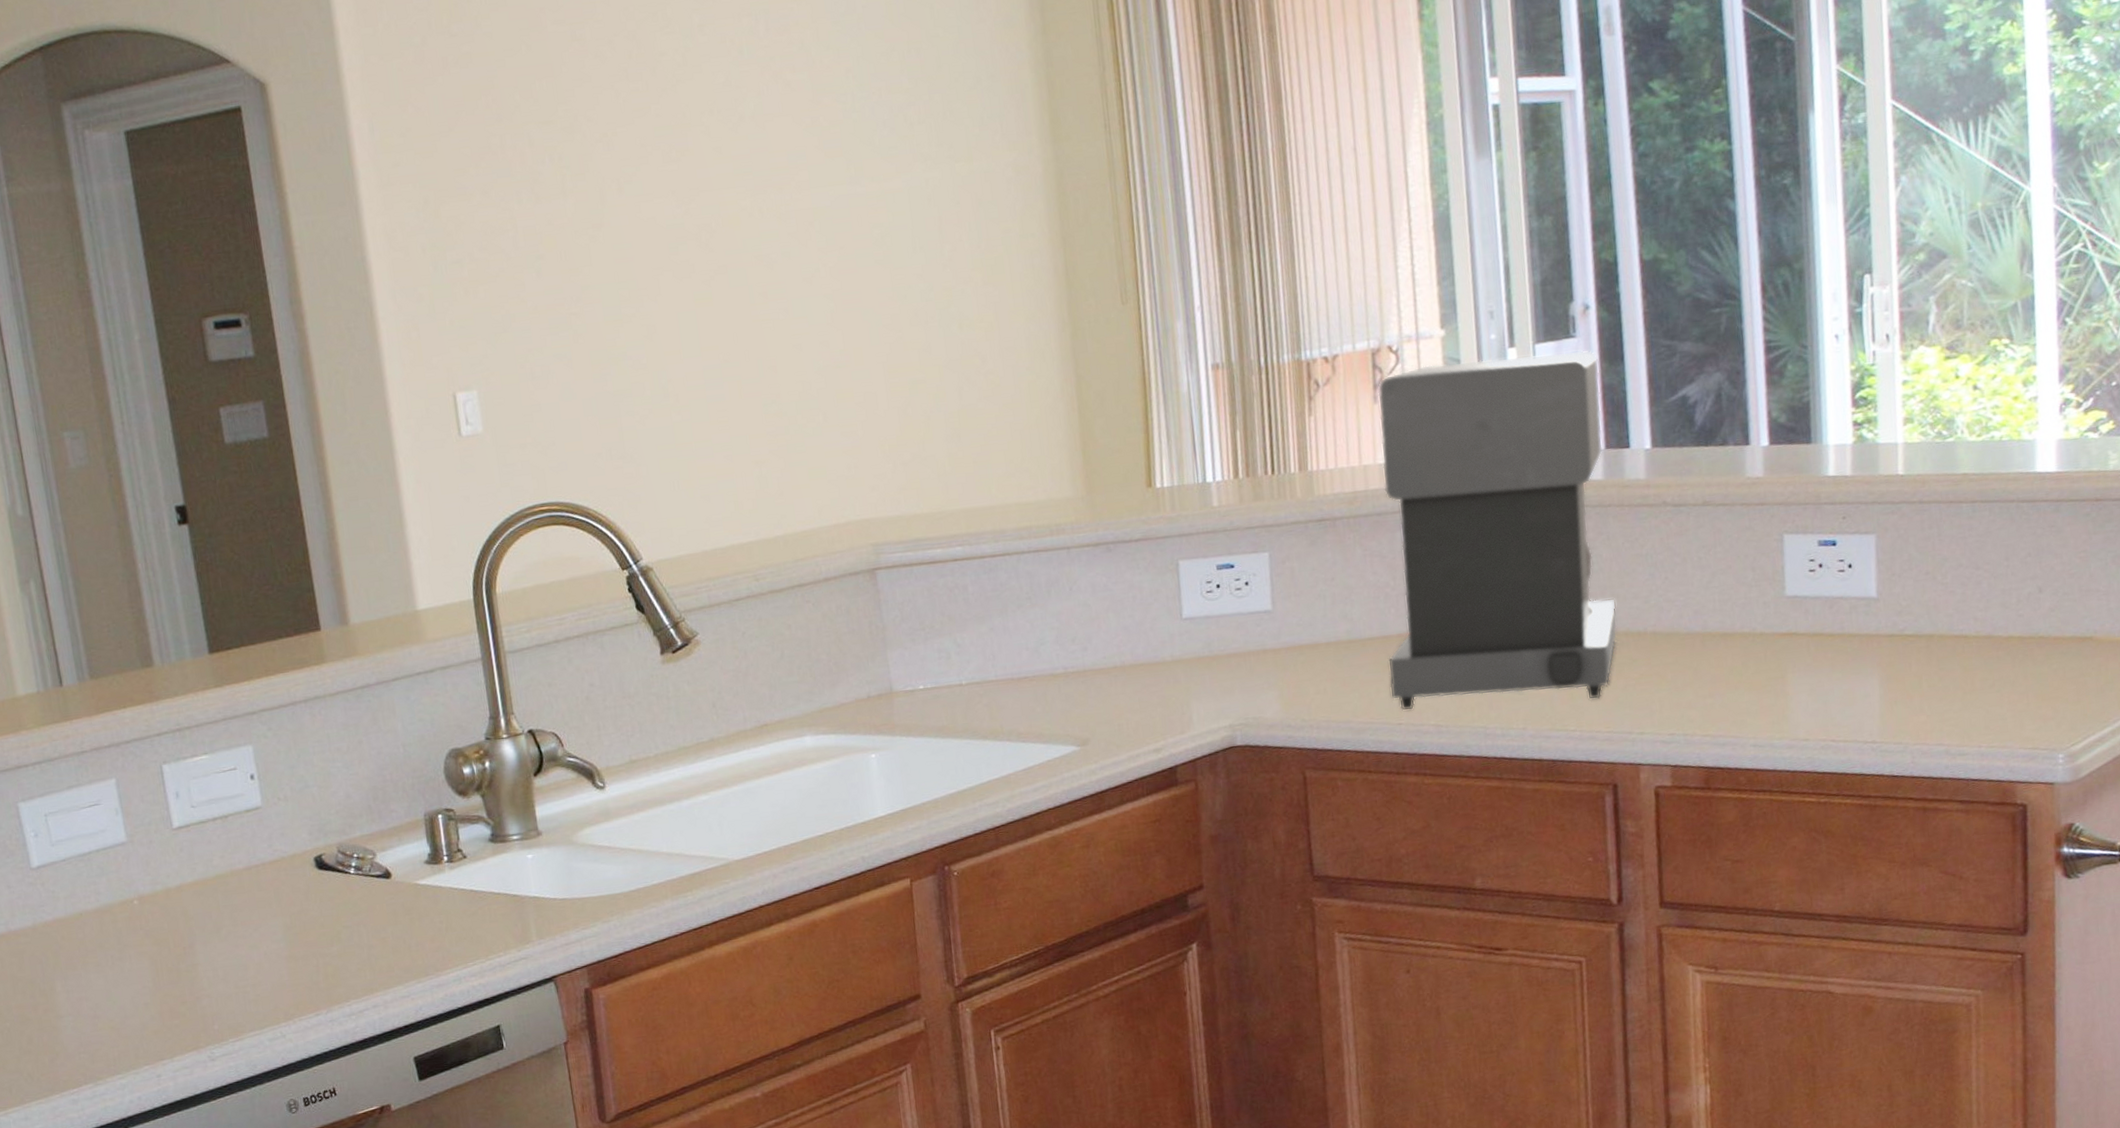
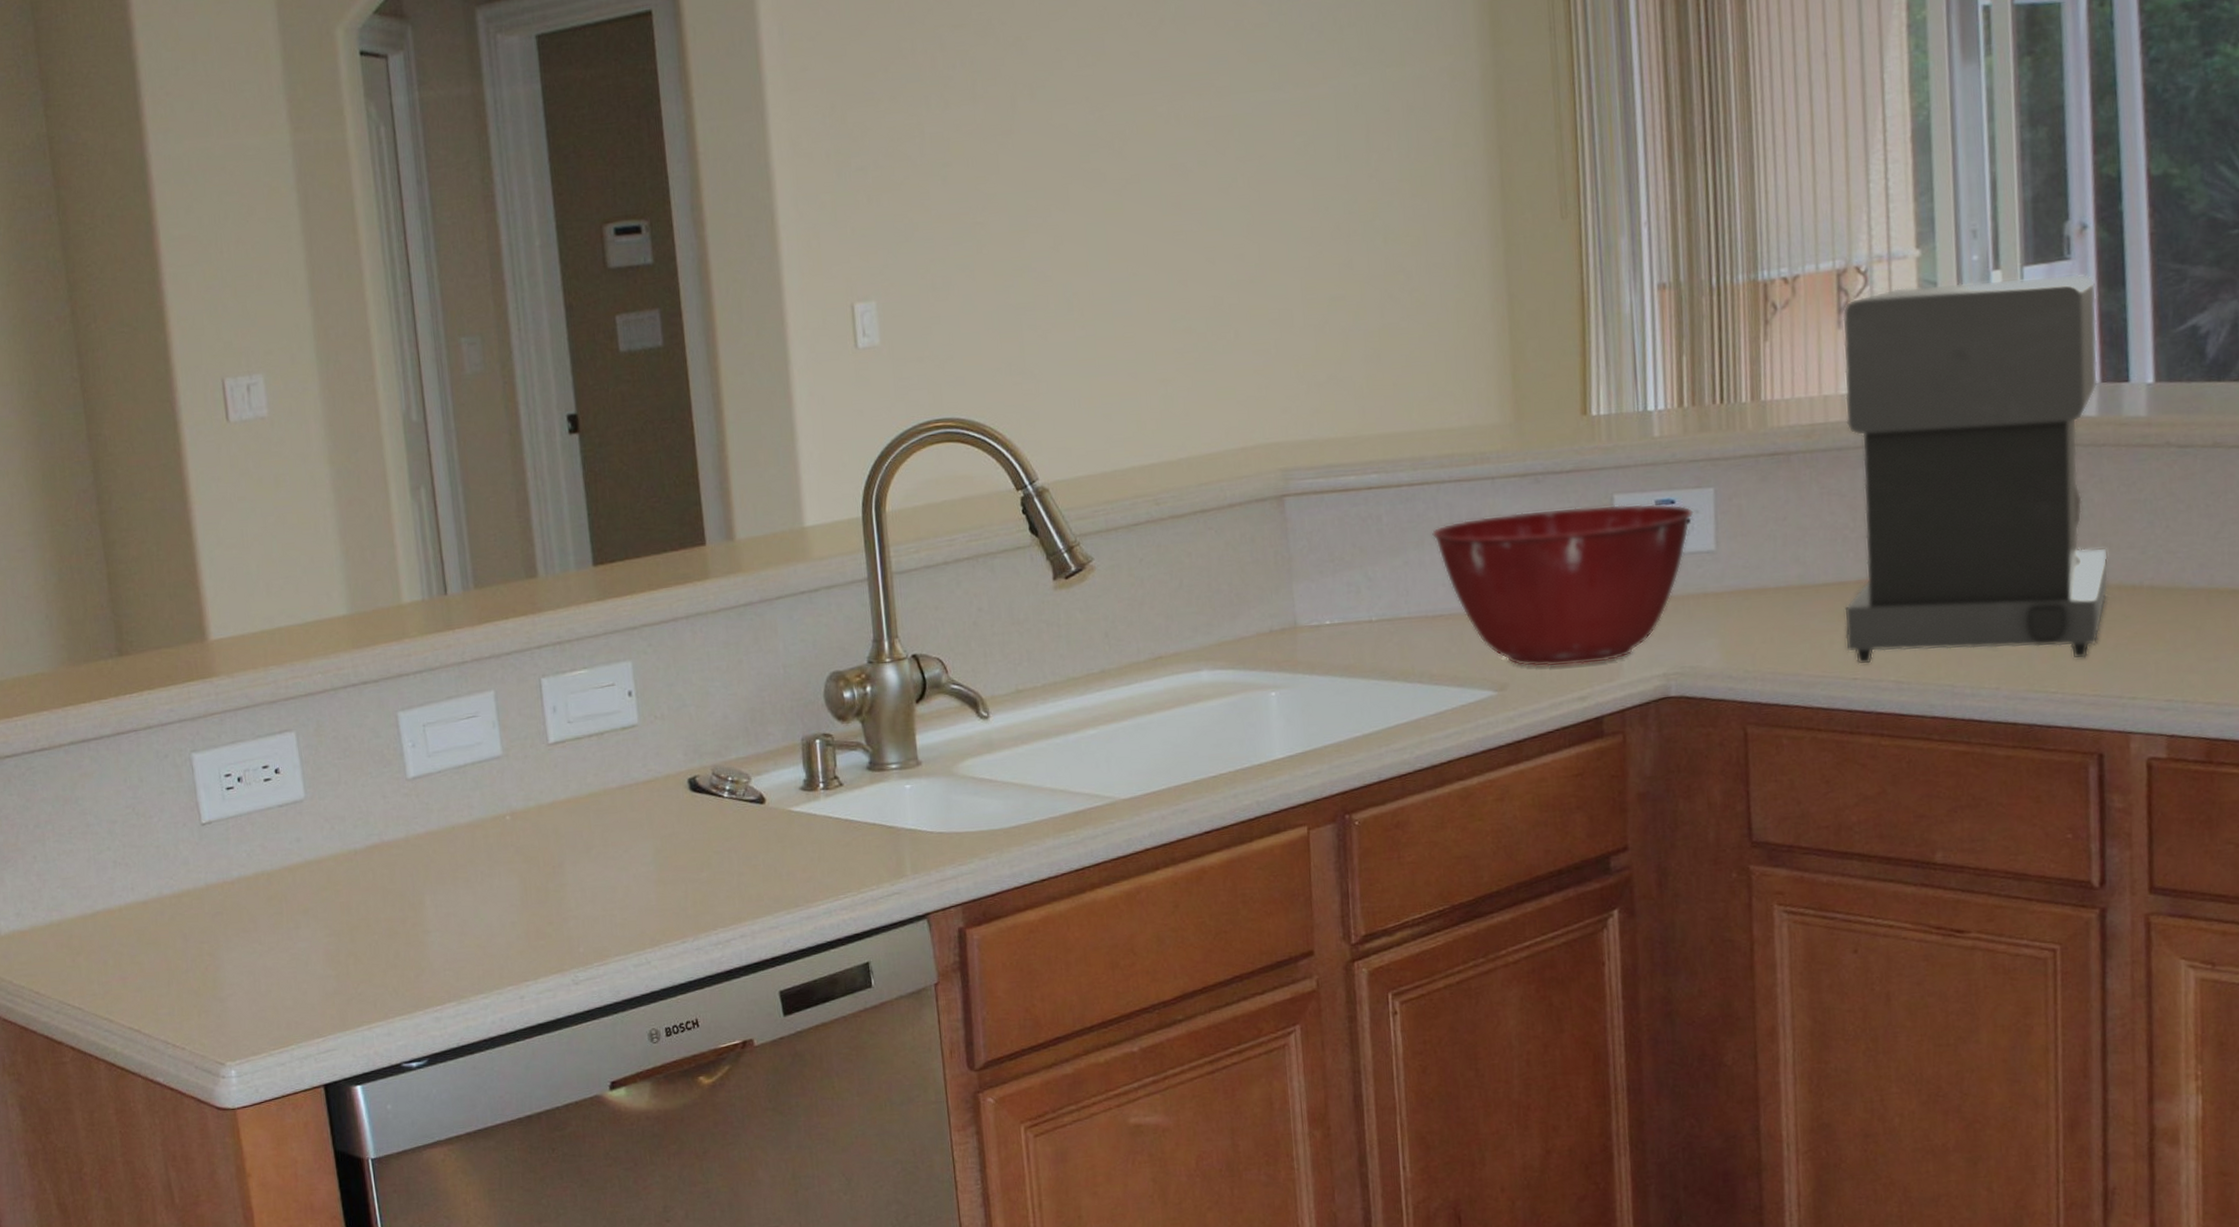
mixing bowl: none [1014,568,1252,723] -> present [1432,503,1694,667]

